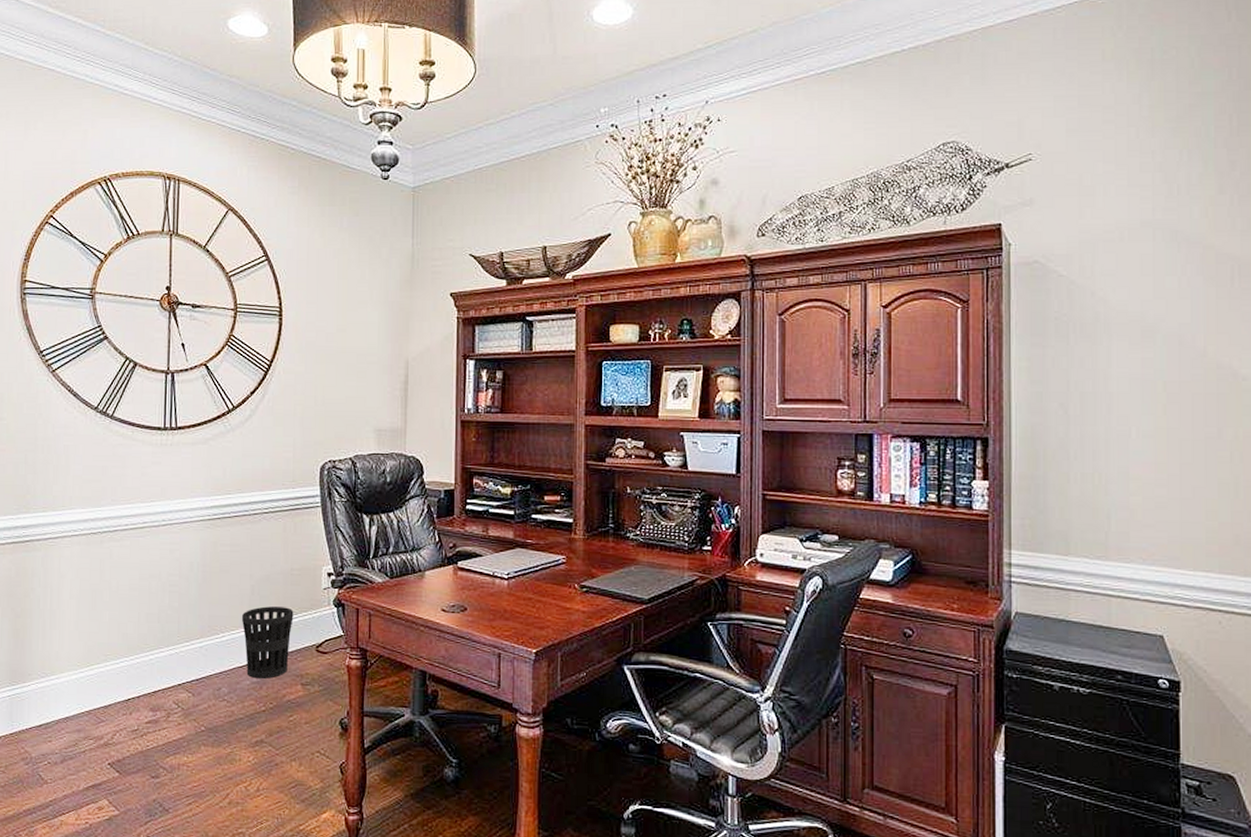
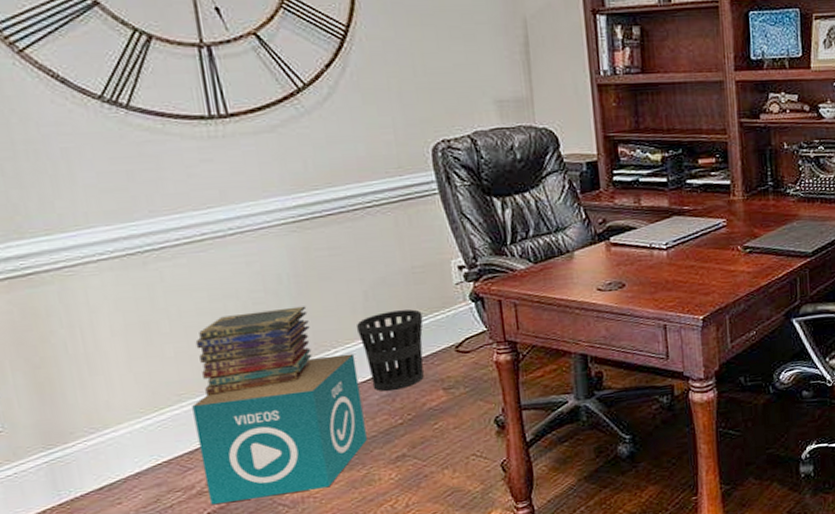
product box: none [111,639,237,759] -> present [192,353,367,505]
book stack: none [124,592,207,660] -> present [195,306,312,397]

